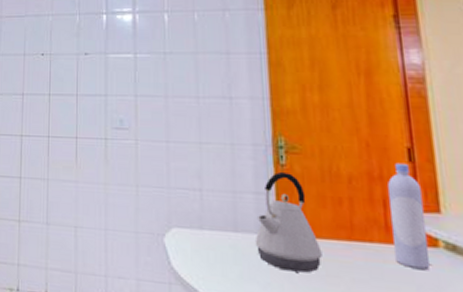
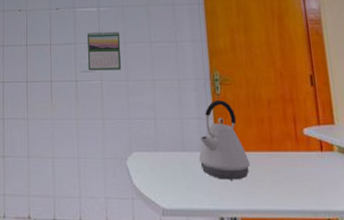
calendar: none [121,81,162,129] -> present [87,30,122,71]
bottle: present [388,162,431,269] -> none [296,87,329,169]

